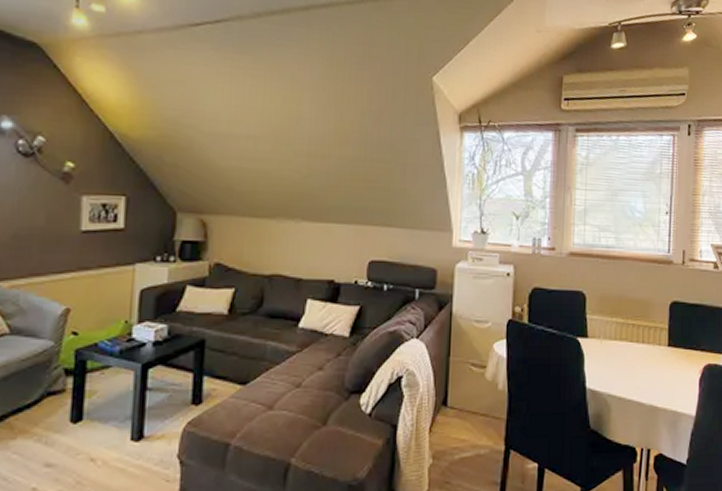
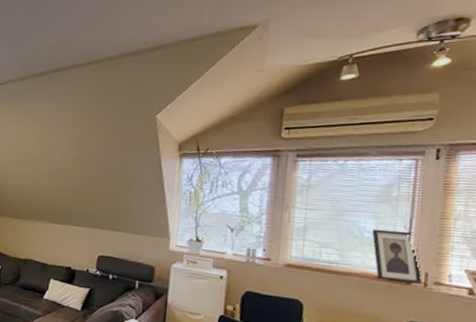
picture frame: none [641,208,681,262] -> present [372,229,423,284]

